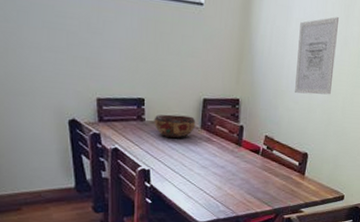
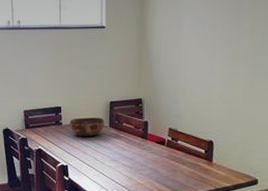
wall art: present [295,17,339,95] -> none [192,18,230,87]

